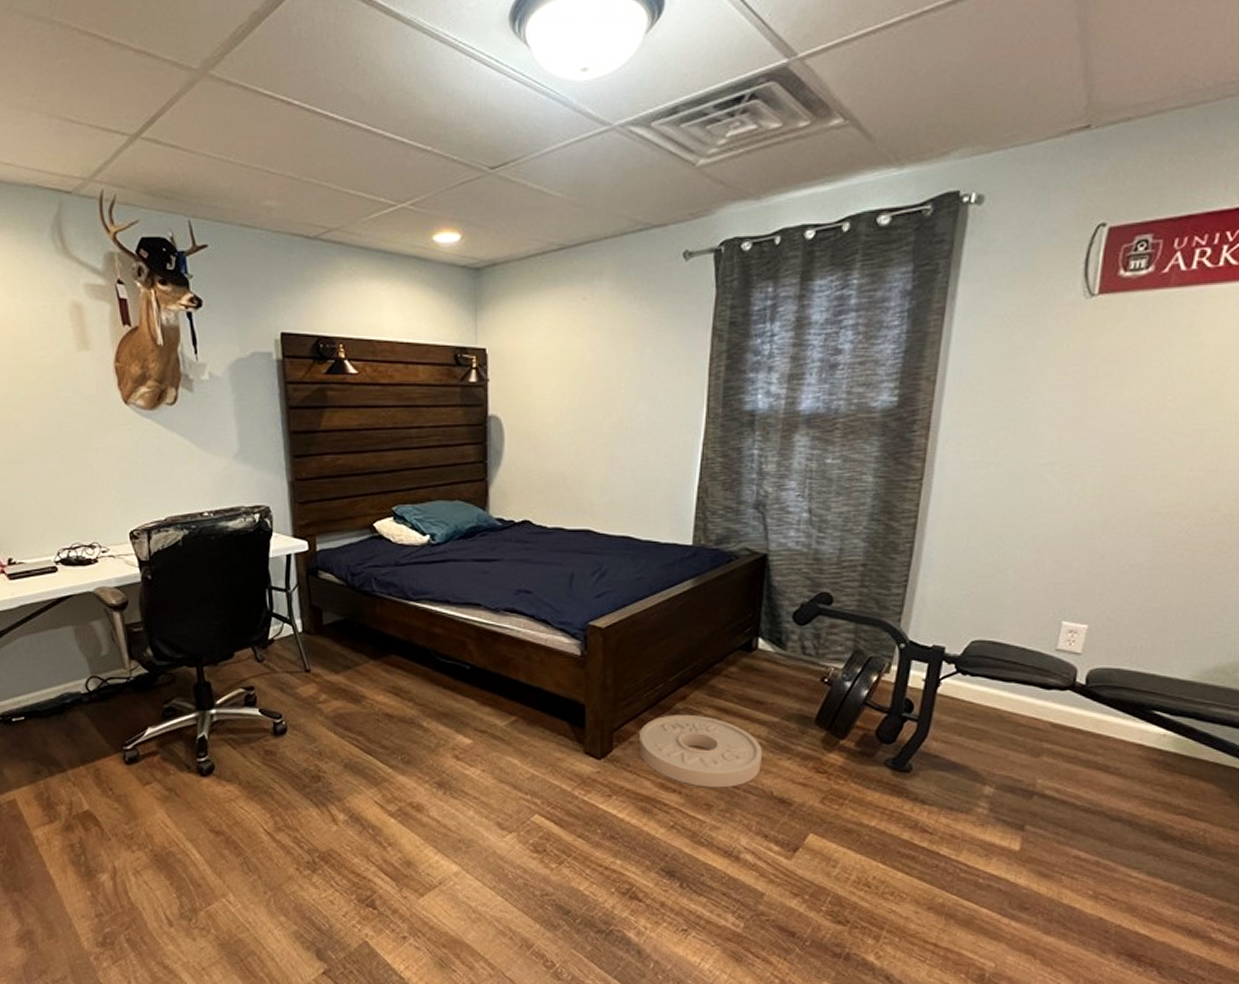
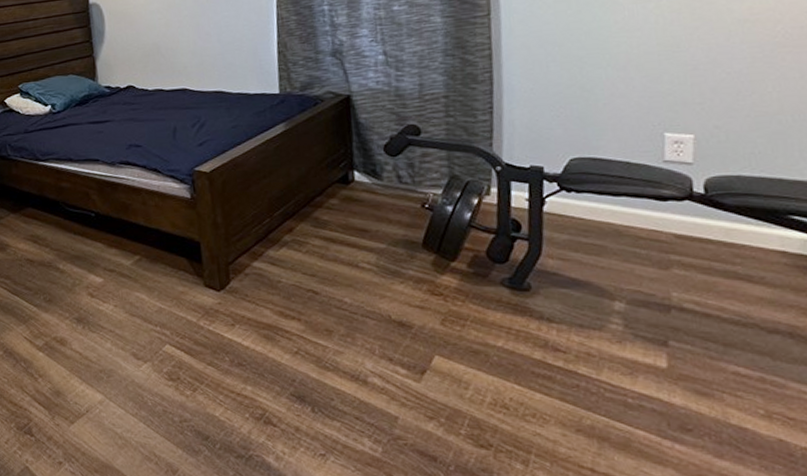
weight plate: present [639,715,762,788] -> none [253,246,376,314]

